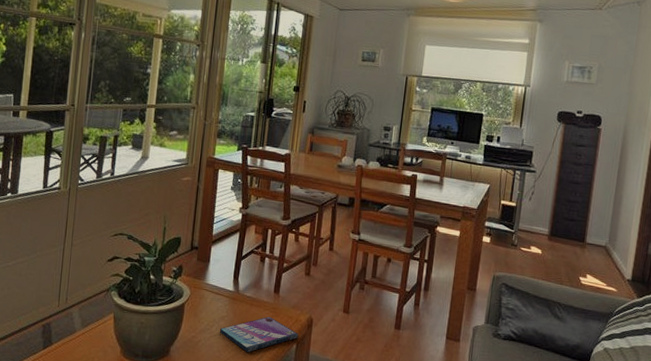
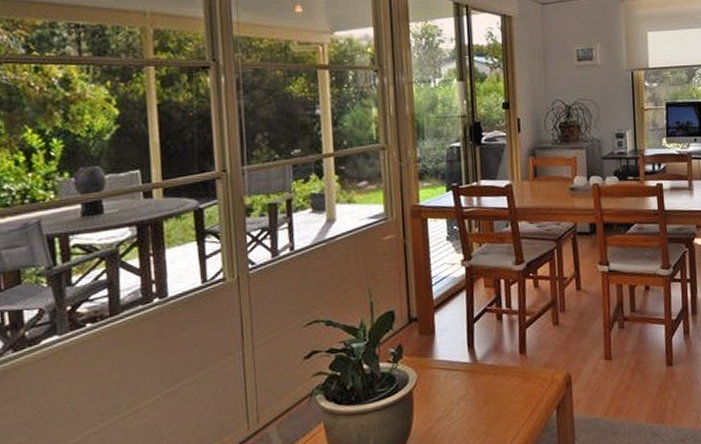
video game case: present [220,316,299,352] -> none [462,383,557,432]

